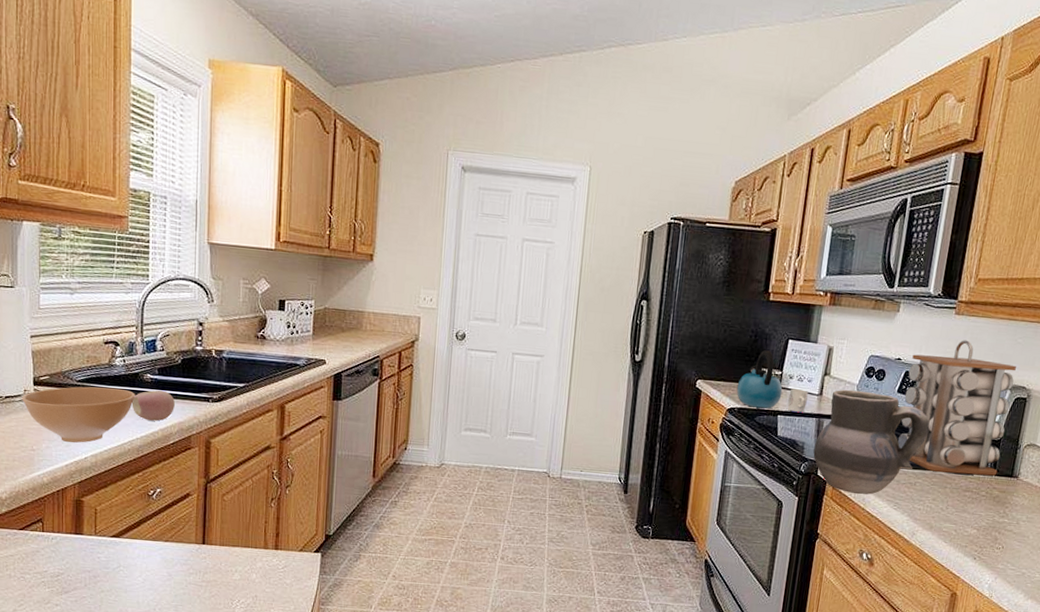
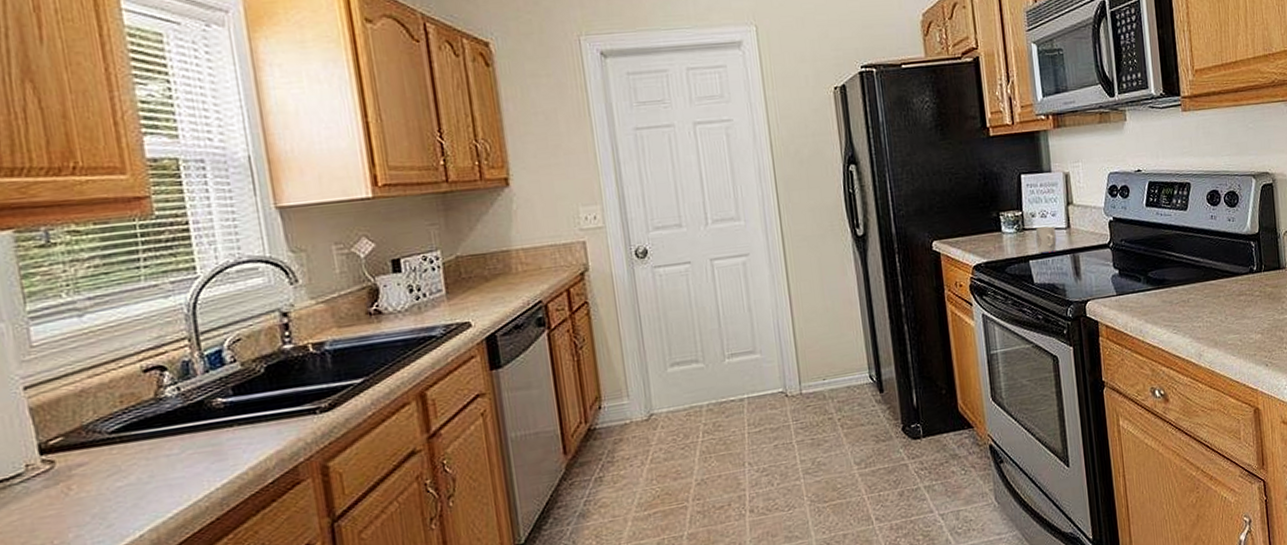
bowl: present [22,386,135,444] -> none [23,426,204,522]
fruit: present [131,390,175,421] -> none [199,414,267,461]
kettle: present [736,350,783,409] -> none [977,191,1028,259]
ceramic jug: present [813,389,930,495] -> none [1075,211,1188,328]
spice rack: present [898,340,1016,476] -> none [1151,136,1265,283]

